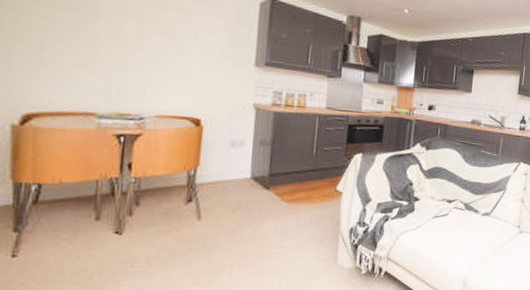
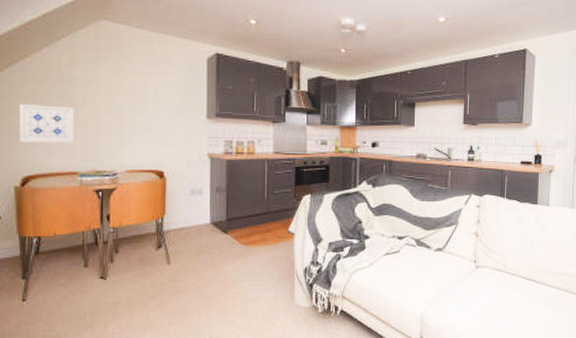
wall art: none [22,30,96,81] -> present [19,104,74,144]

